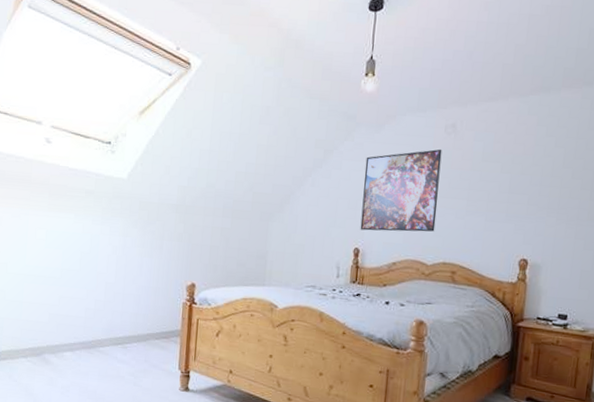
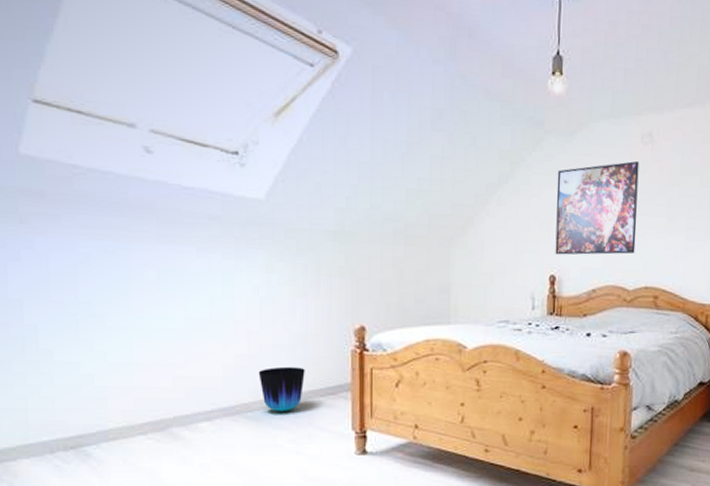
vase: none [110,312,146,349] -> present [258,366,305,411]

